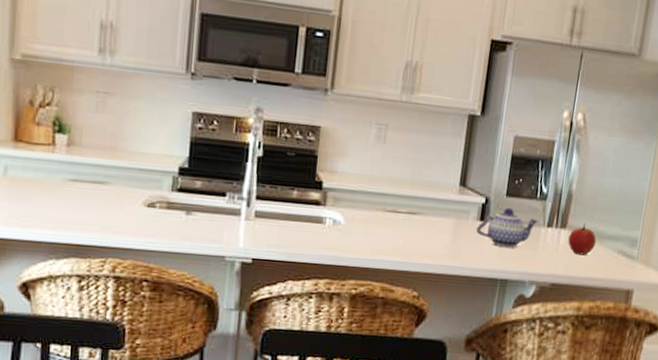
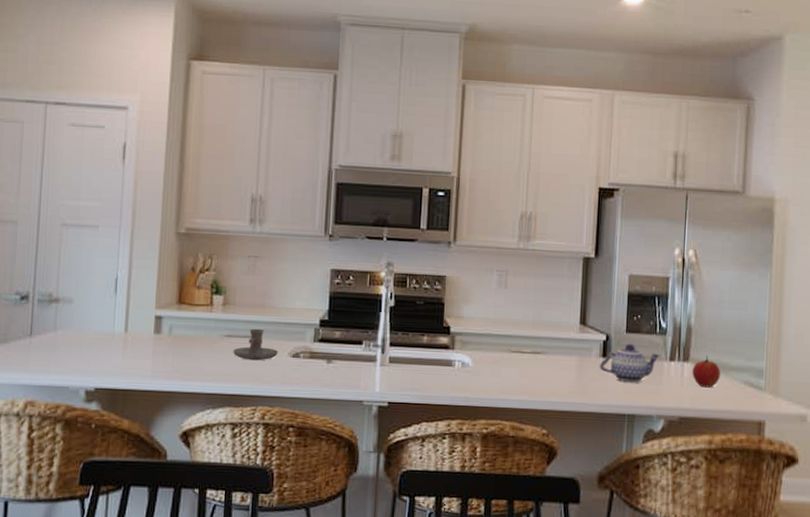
candle holder: none [79,173,131,209] -> present [233,328,278,361]

